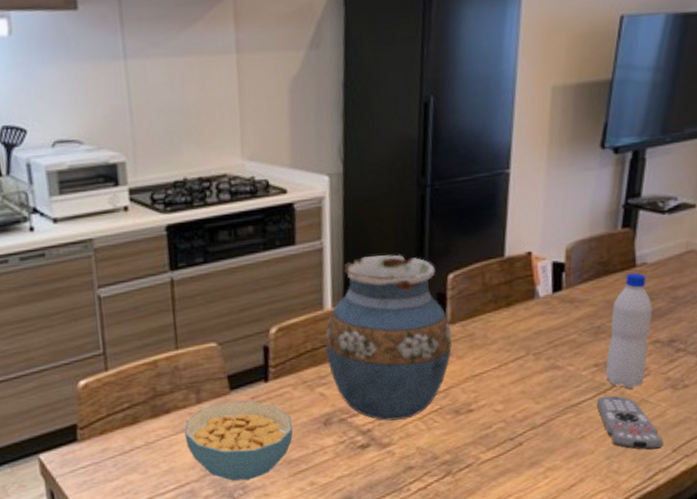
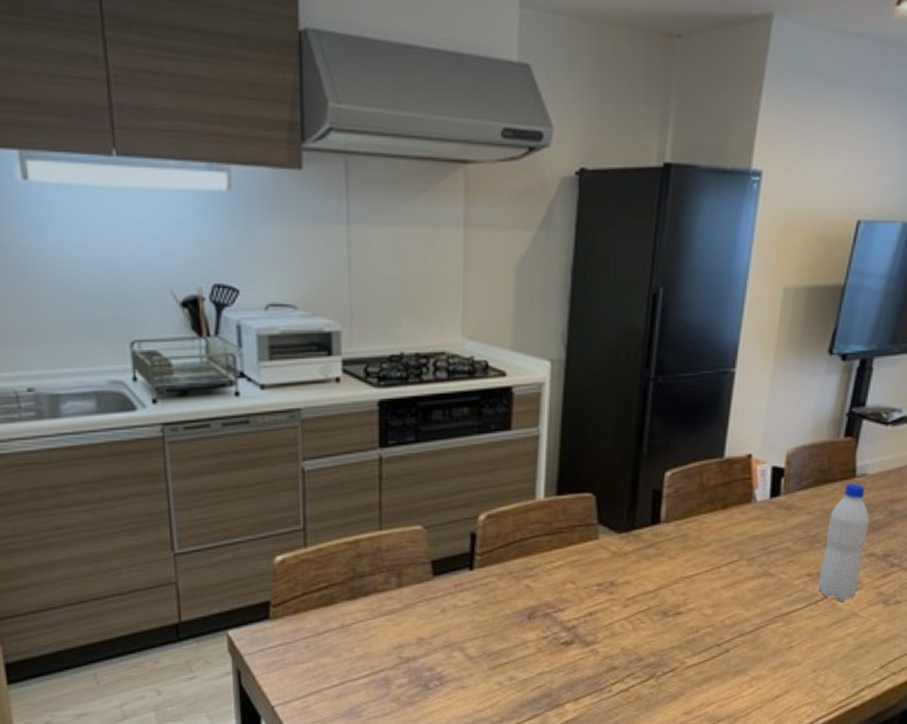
cereal bowl: present [184,401,293,482] -> none [382,588,496,671]
vase: present [324,254,452,421] -> none [534,447,665,618]
remote control: present [596,395,664,451] -> none [807,607,872,666]

